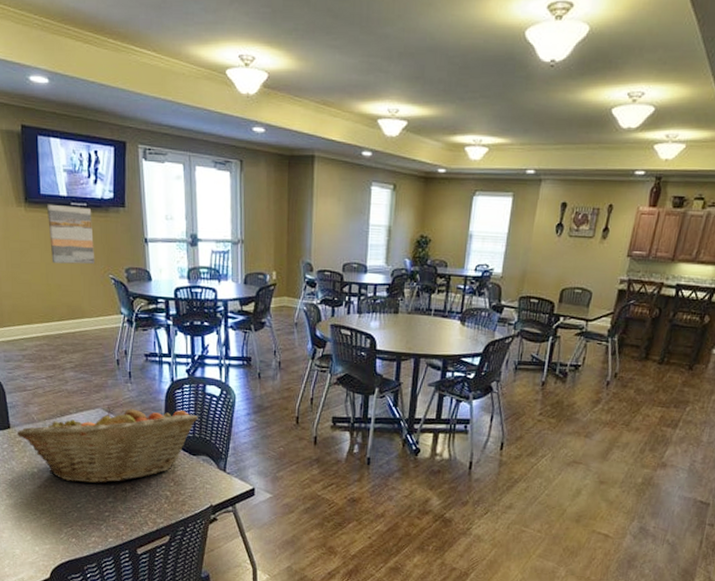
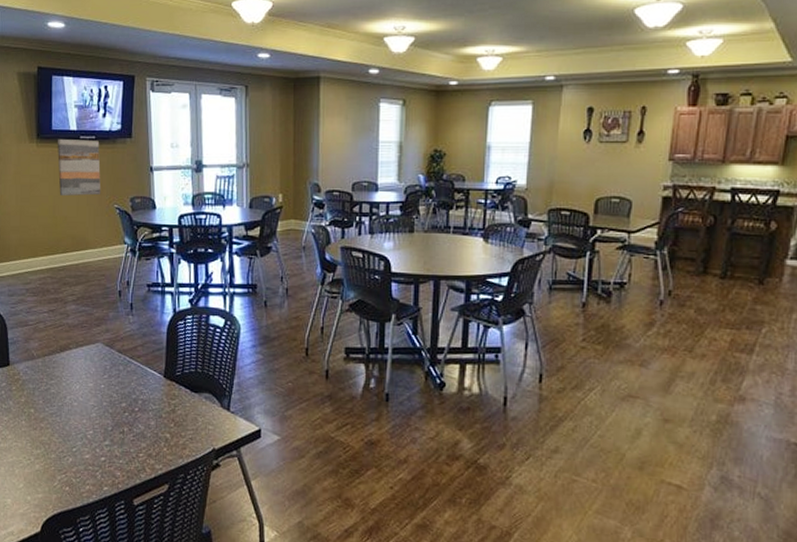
fruit basket: present [16,406,198,484] -> none [15,340,201,425]

